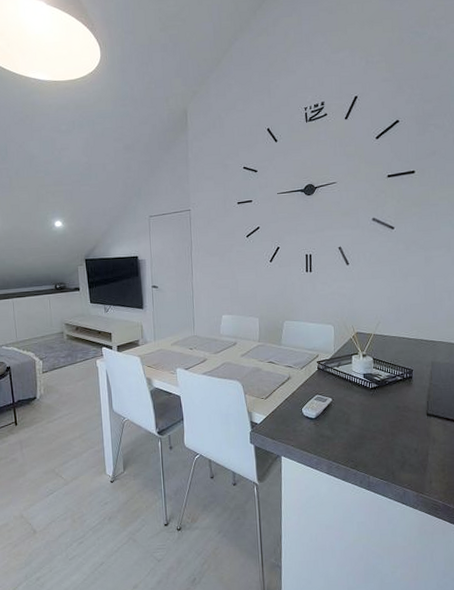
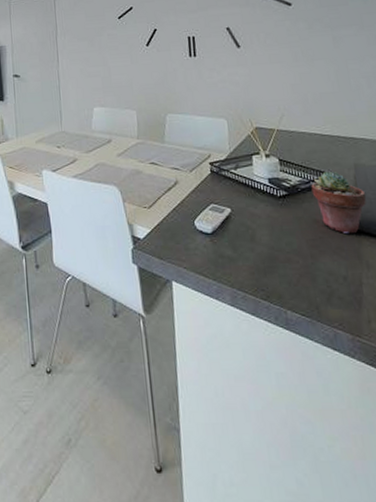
potted succulent: none [396,367,438,417] -> present [311,171,366,235]

